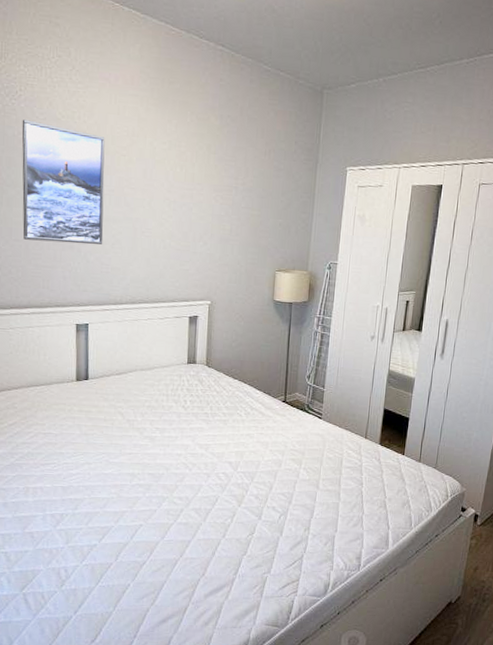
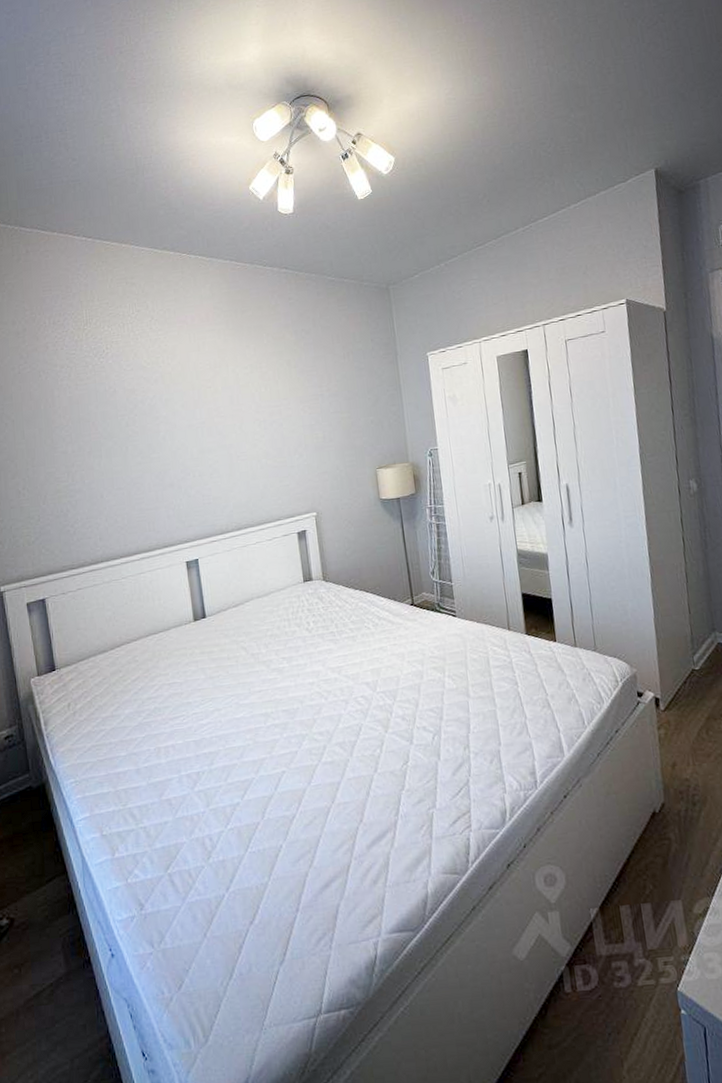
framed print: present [21,119,105,245] -> none [111,373,202,487]

